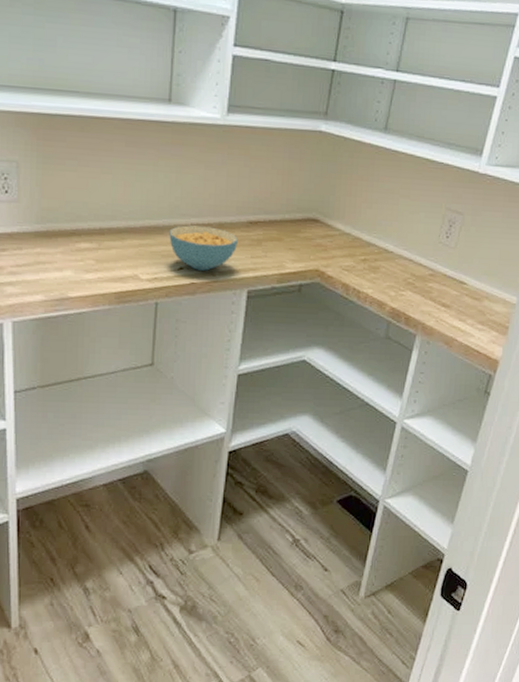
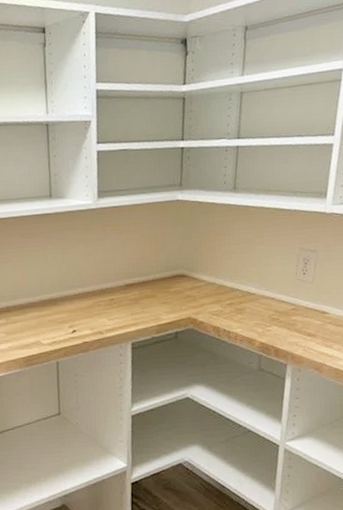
cereal bowl: present [169,225,238,271] -> none [61,293,119,331]

